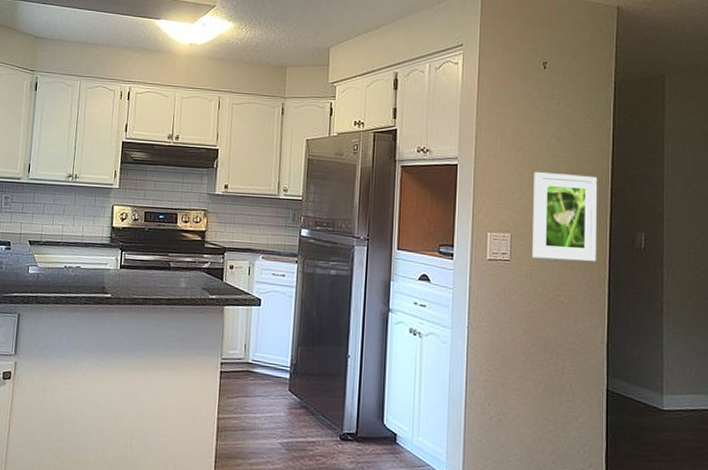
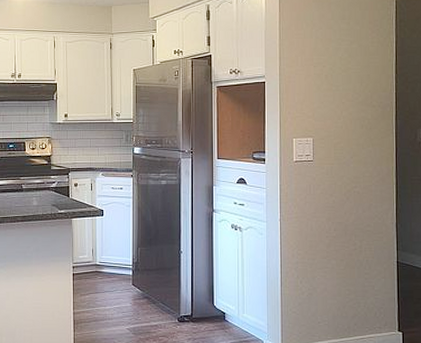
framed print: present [532,172,598,262] -> none [330,83,385,157]

